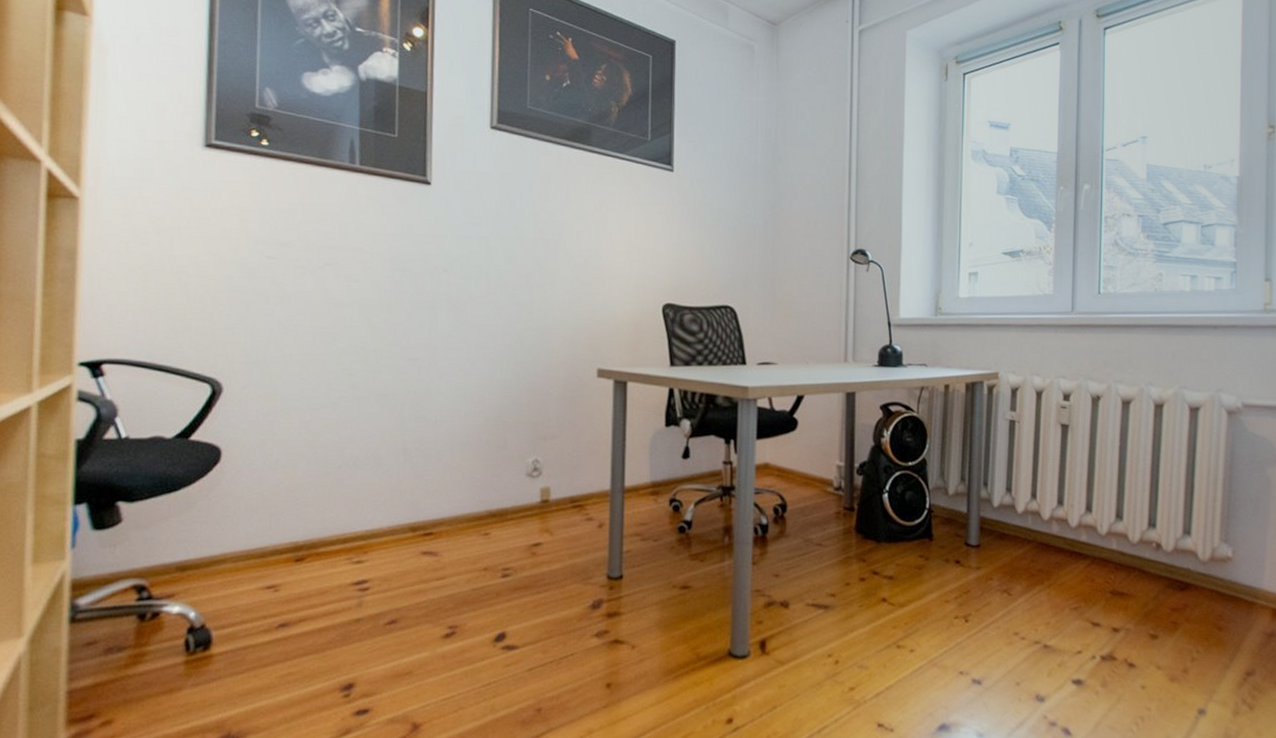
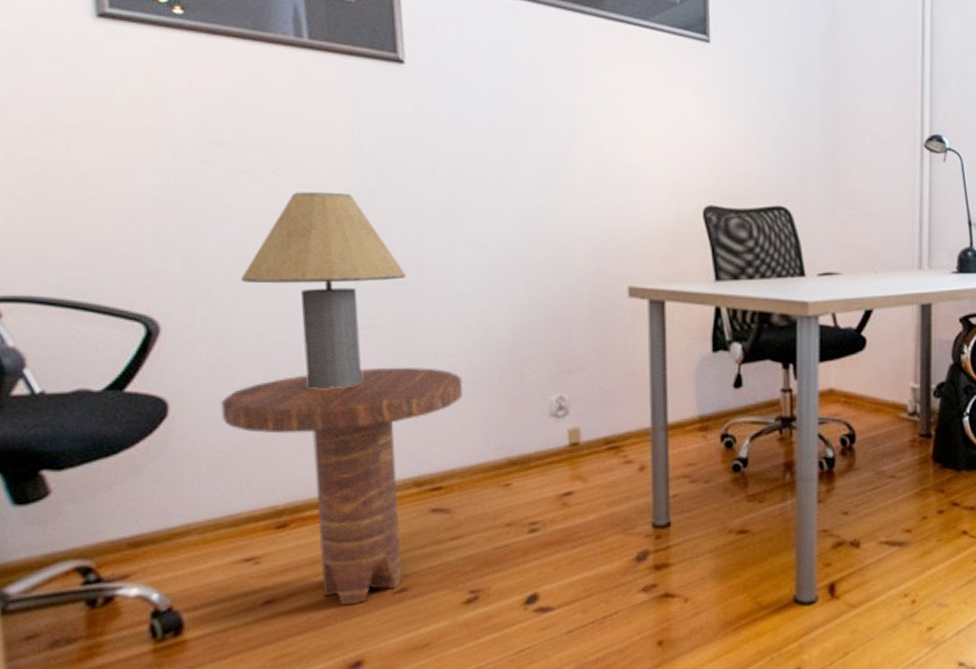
side table: none [262,429,457,633] -> present [221,368,464,606]
table lamp: none [289,283,418,444] -> present [240,192,406,389]

